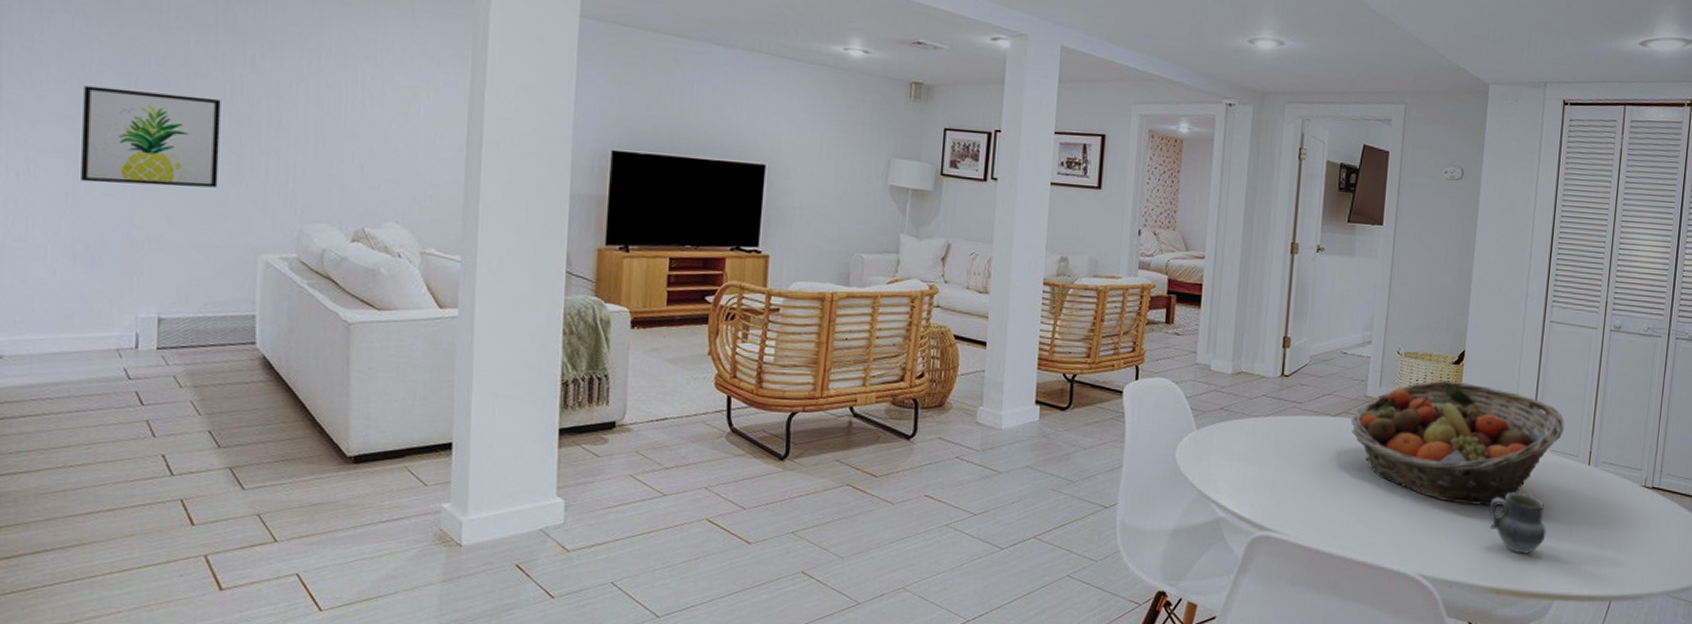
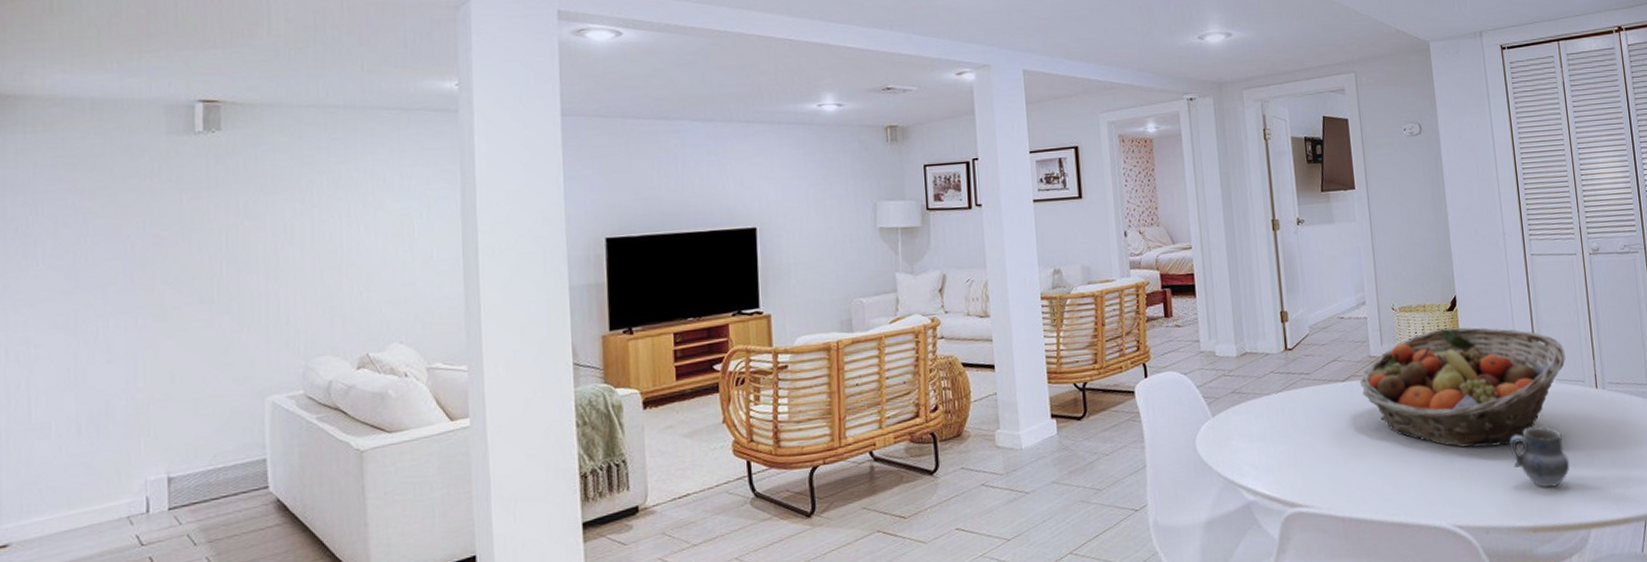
wall art: present [81,86,221,188] -> none [80,251,220,353]

